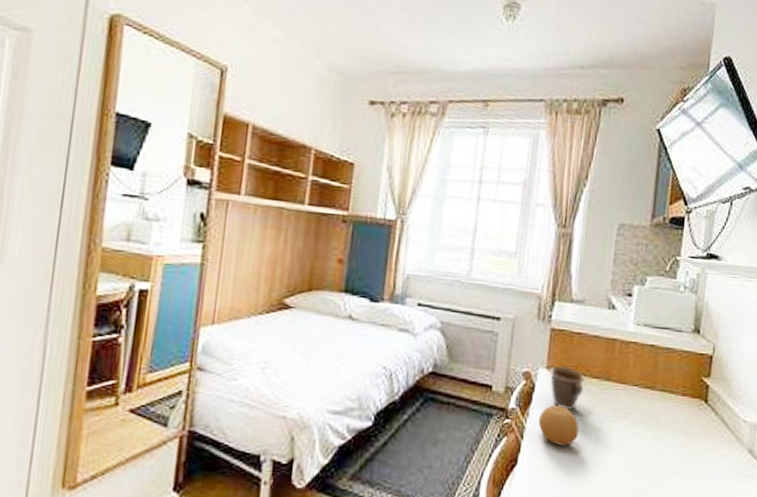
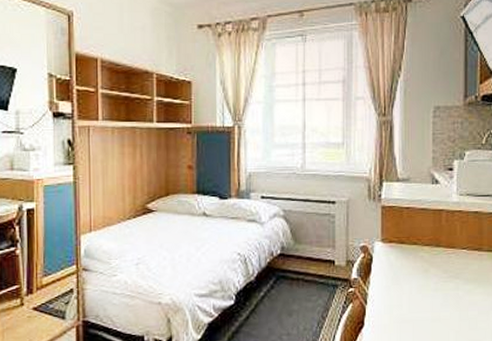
fruit: present [538,405,579,446] -> none [379,272,416,307]
mug: present [550,366,585,410] -> none [385,238,417,275]

